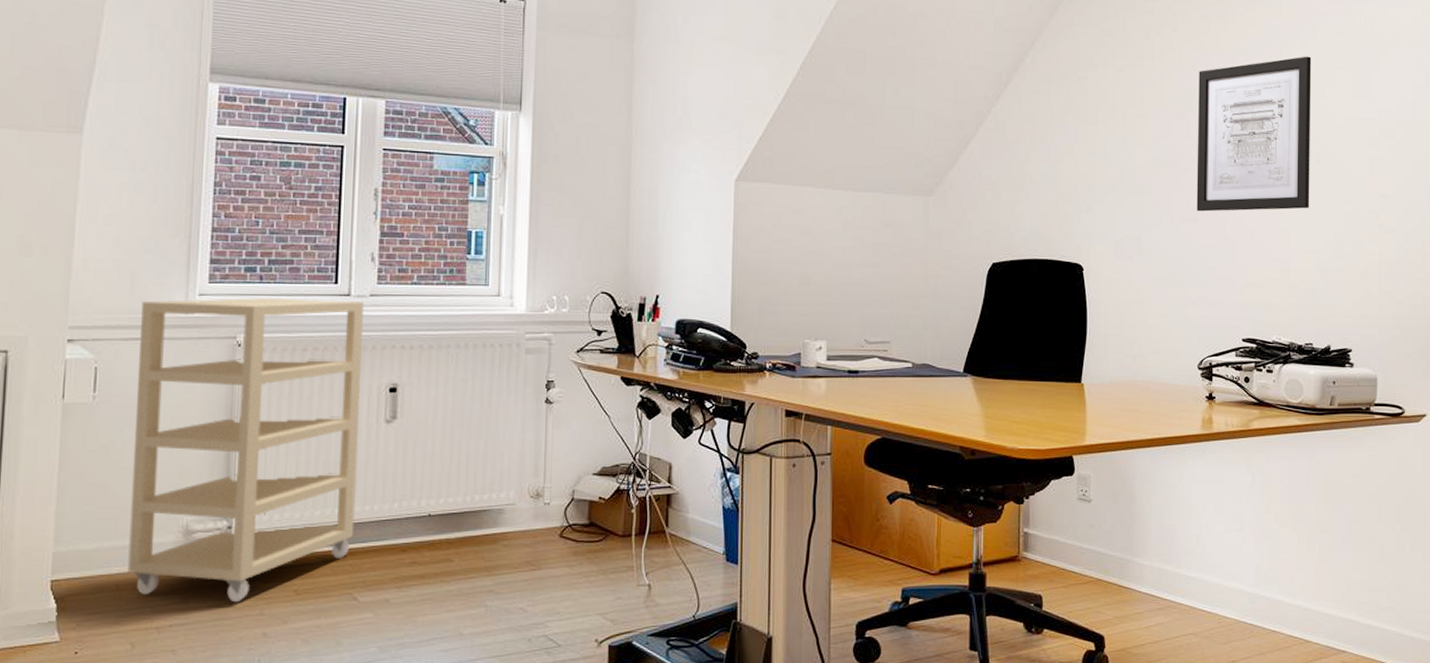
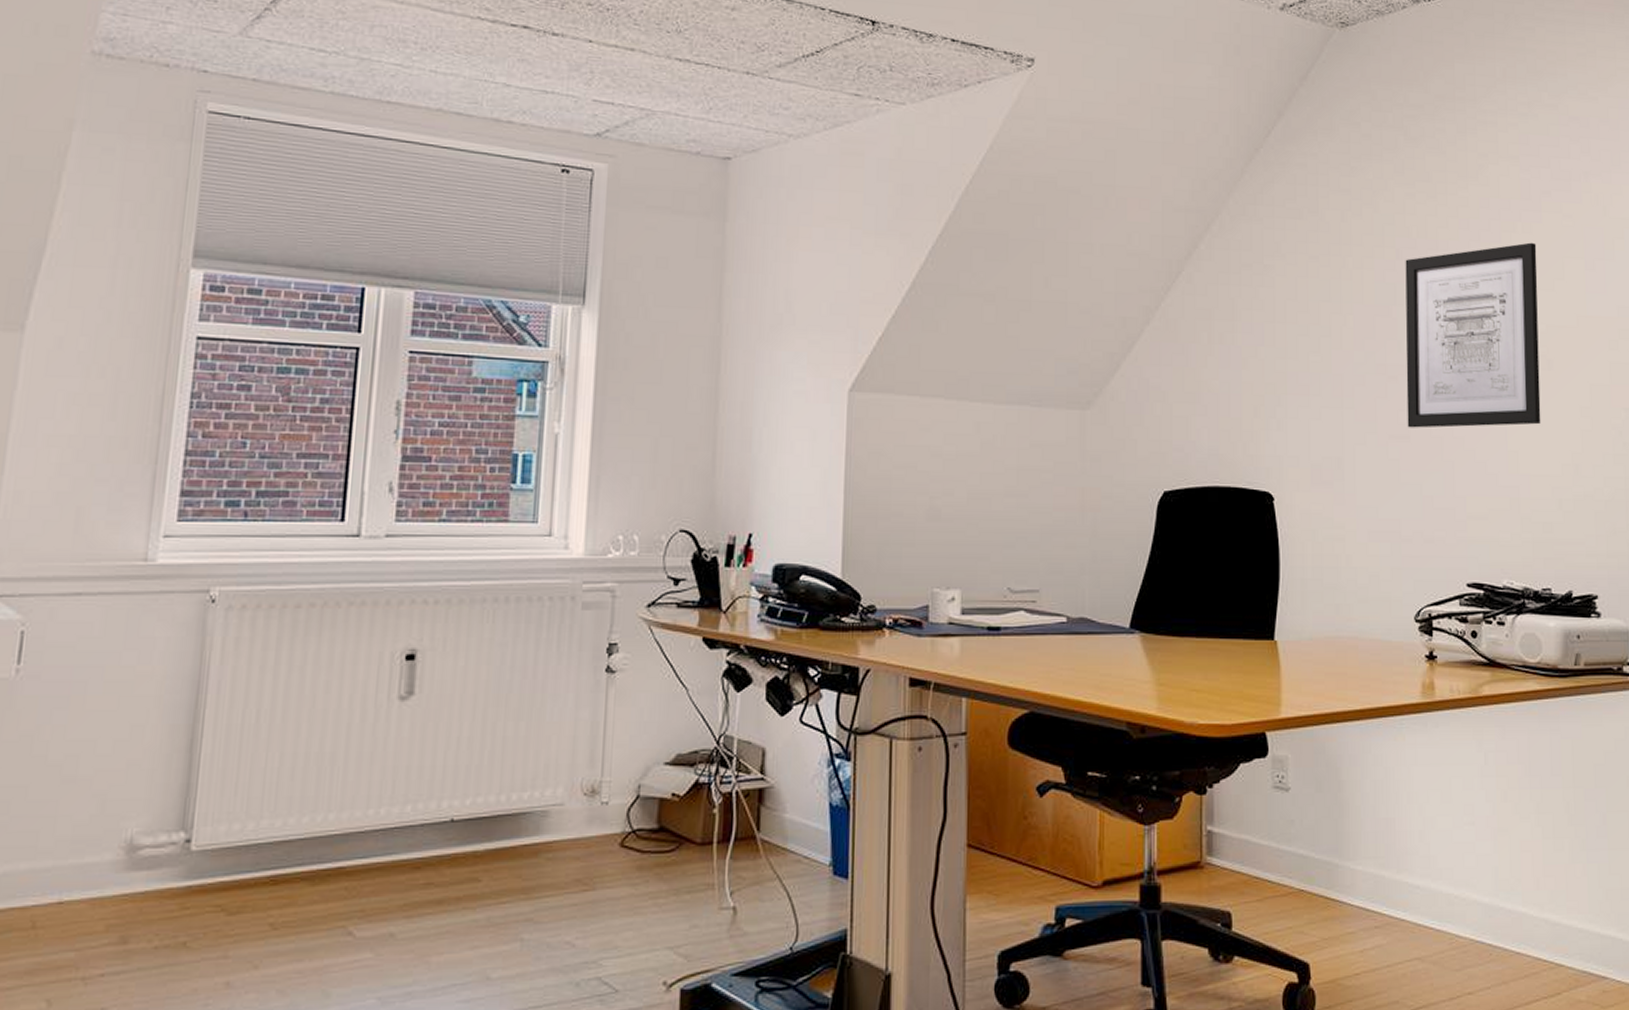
shelving unit: present [127,298,365,603] -> none [48,540,378,942]

